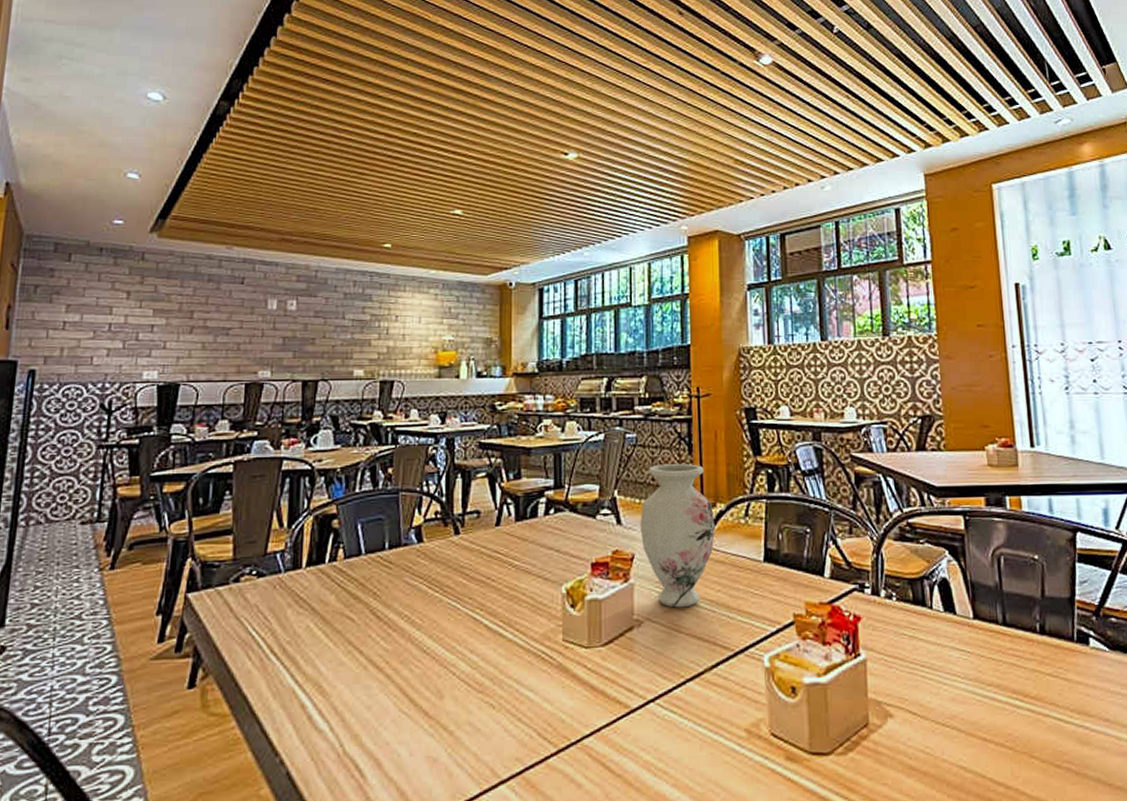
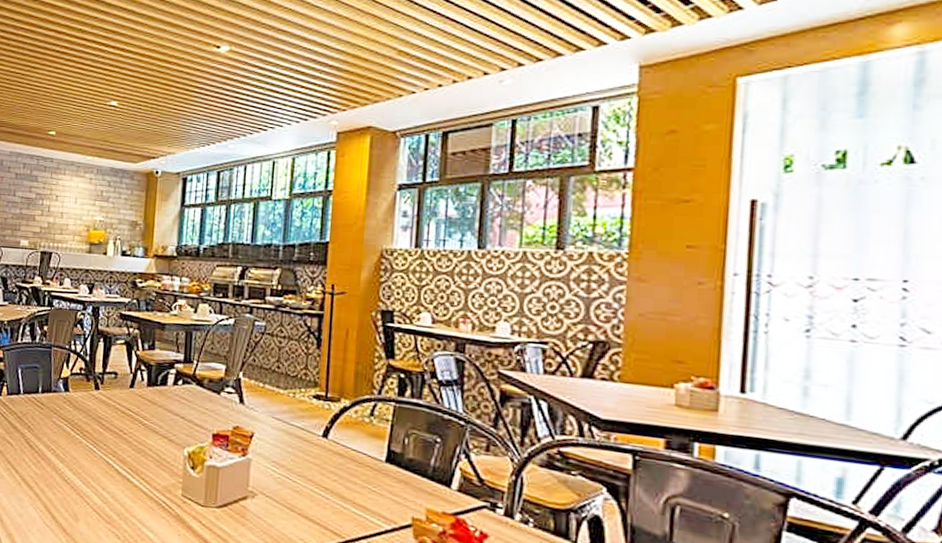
vase: present [640,464,715,608] -> none [261,354,338,490]

